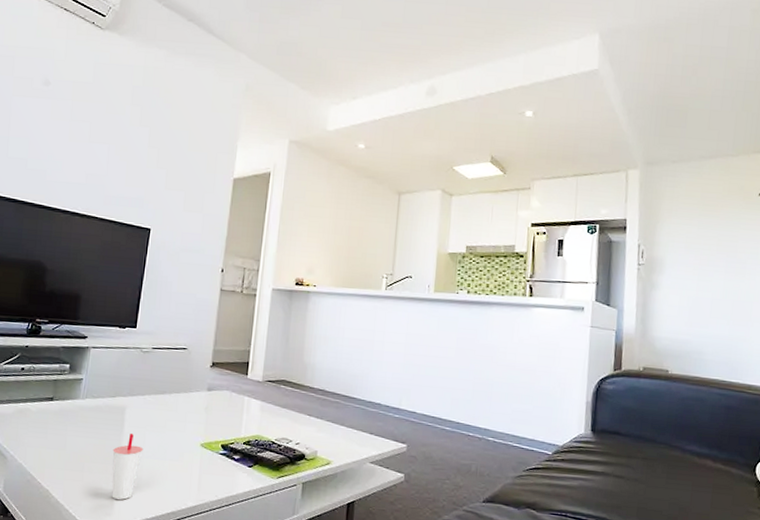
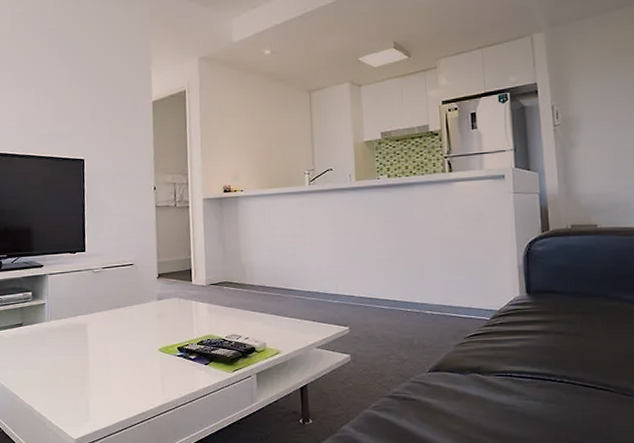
cup: present [112,434,144,500] -> none [81,347,108,407]

